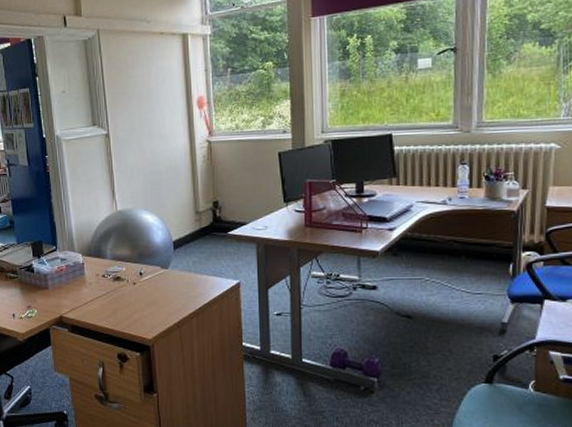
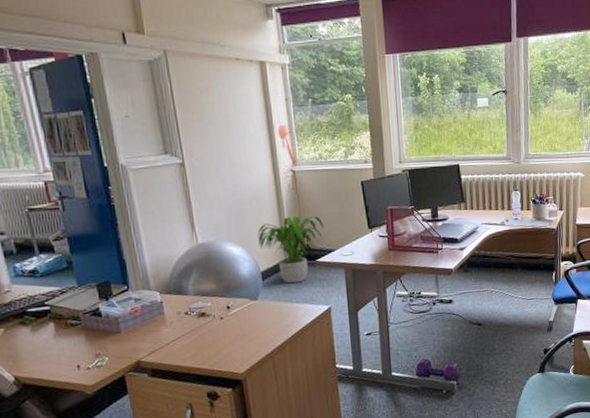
potted plant: none [171,187,237,255] -> present [257,216,324,284]

